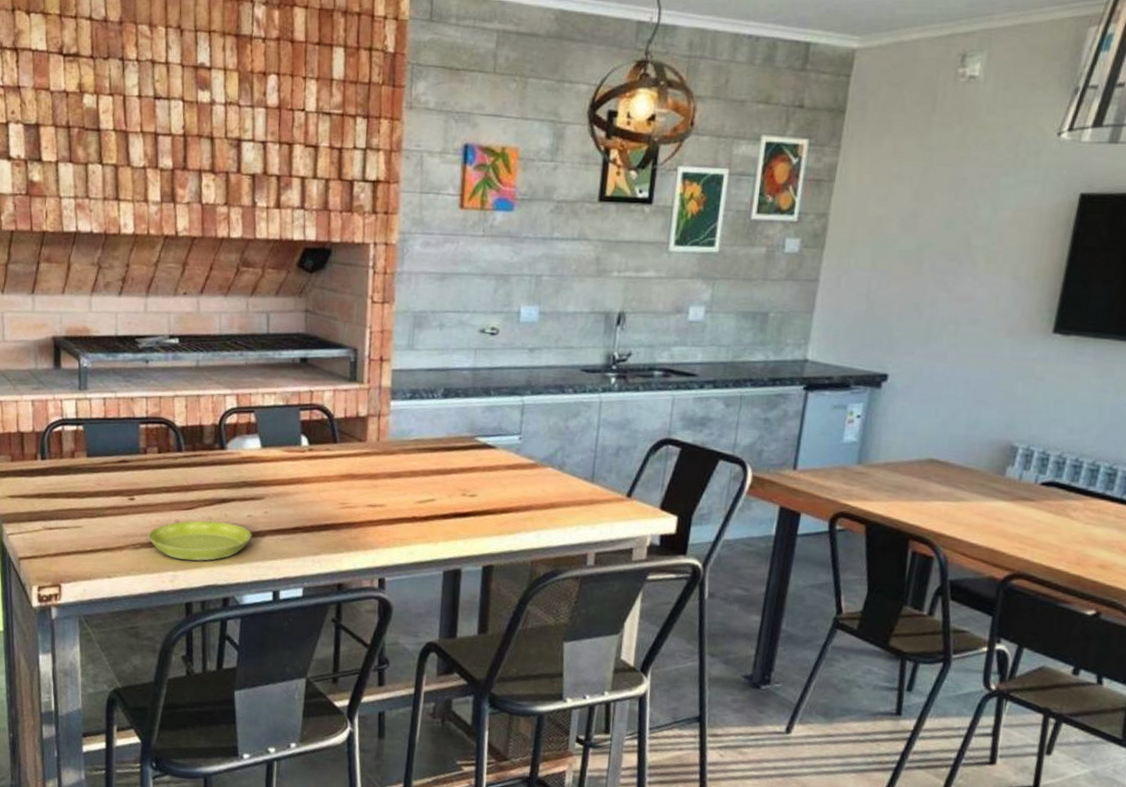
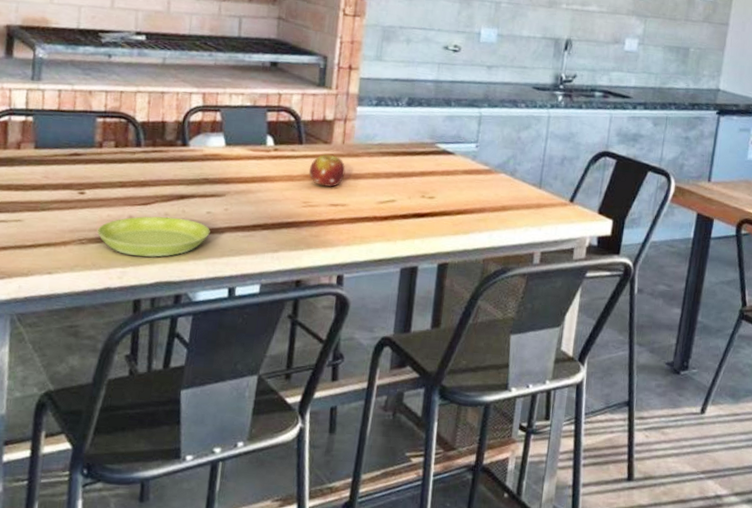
fruit: none [345,452,382,487] -> present [309,154,346,187]

